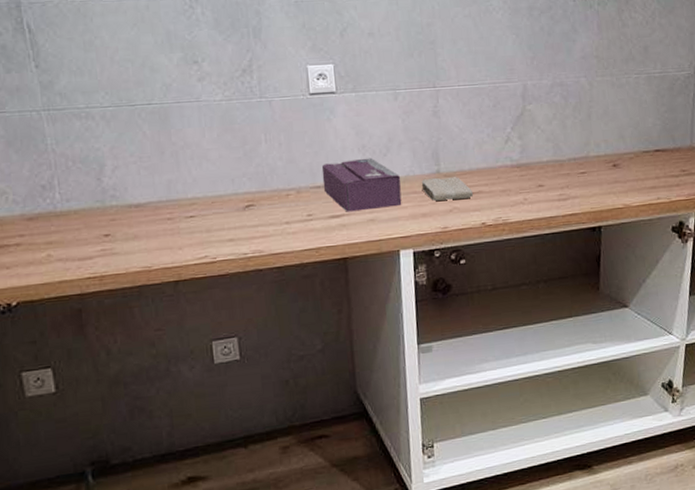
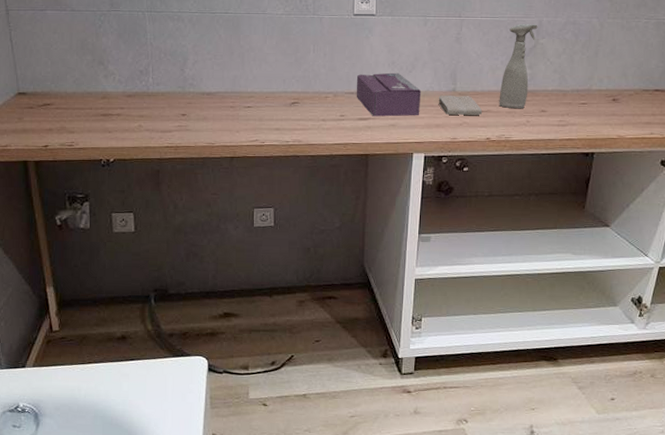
spray bottle: none [490,89,523,187] -> present [499,24,538,109]

